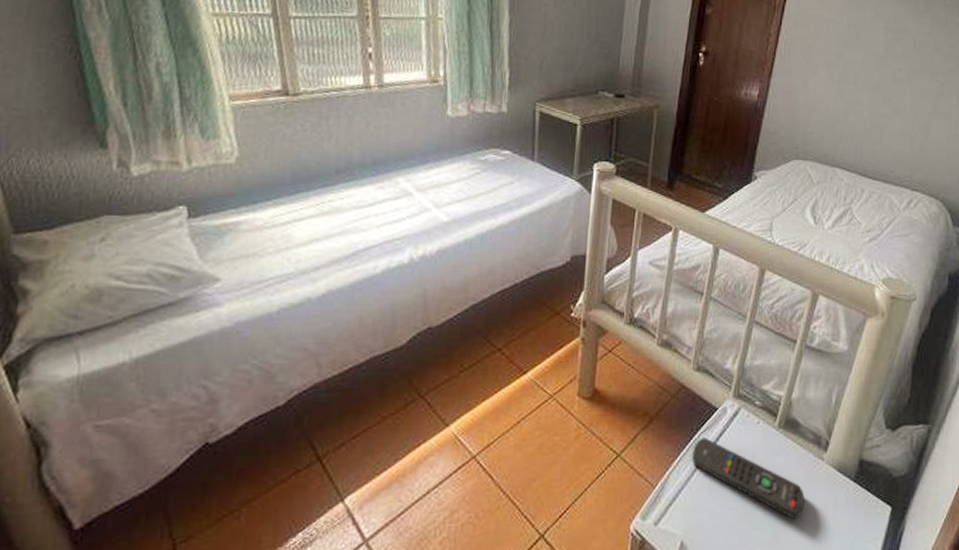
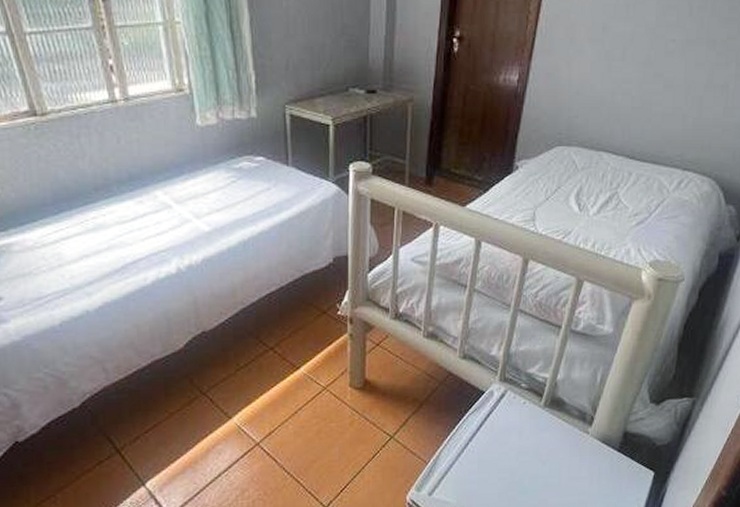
remote control: present [692,437,805,520] -> none [462,418,570,487]

